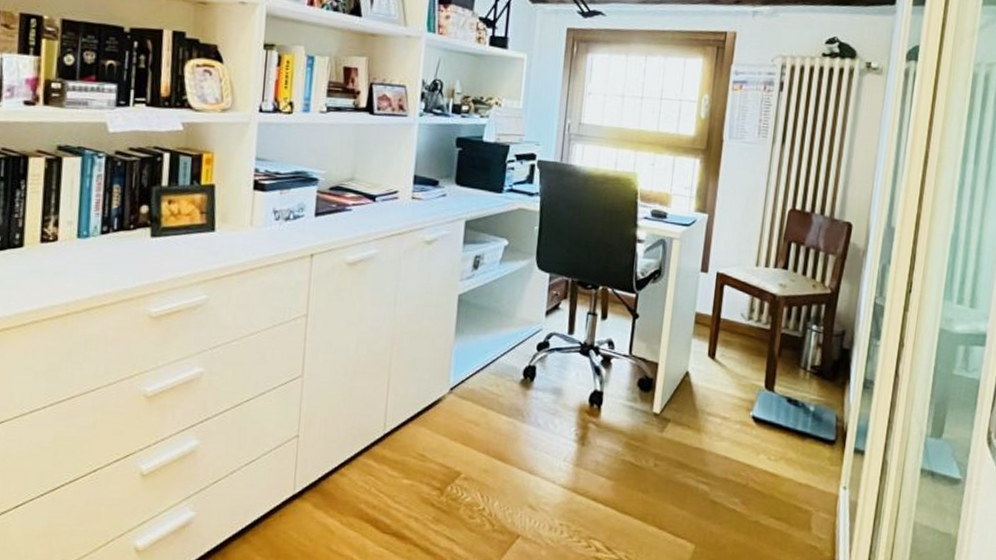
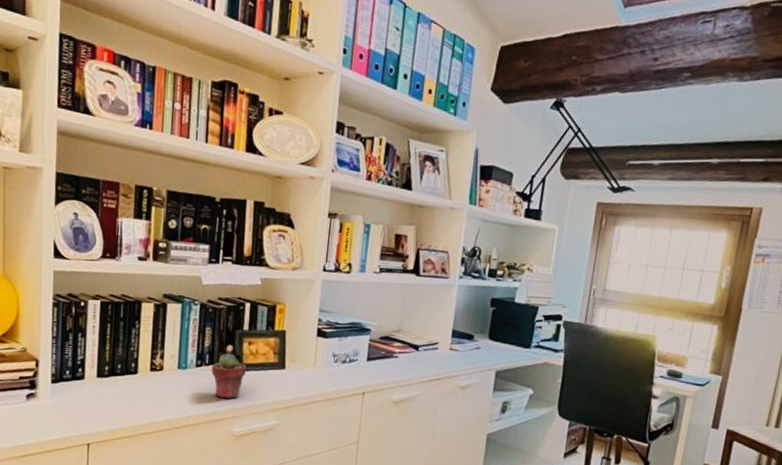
potted succulent: none [121,215,166,272] -> present [211,353,246,399]

